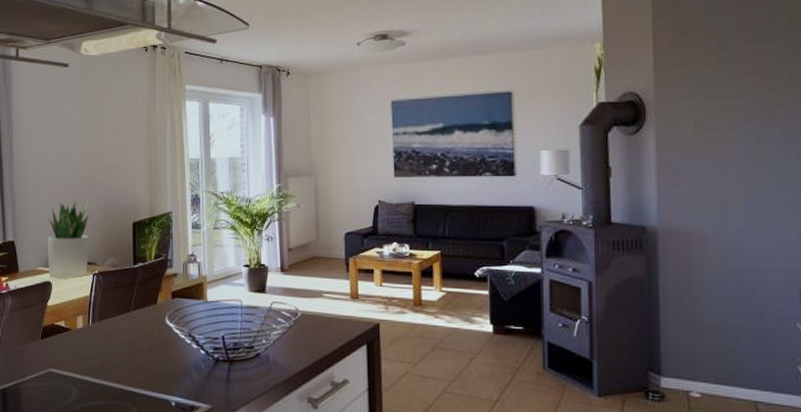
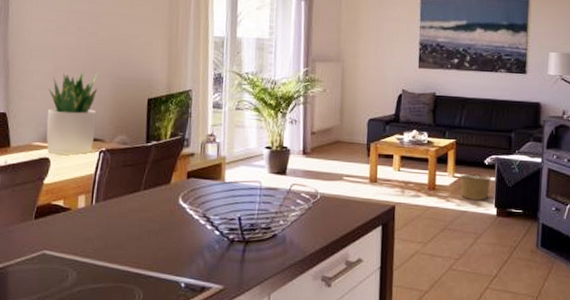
basket: none [448,287,484,316] -> present [460,173,492,200]

